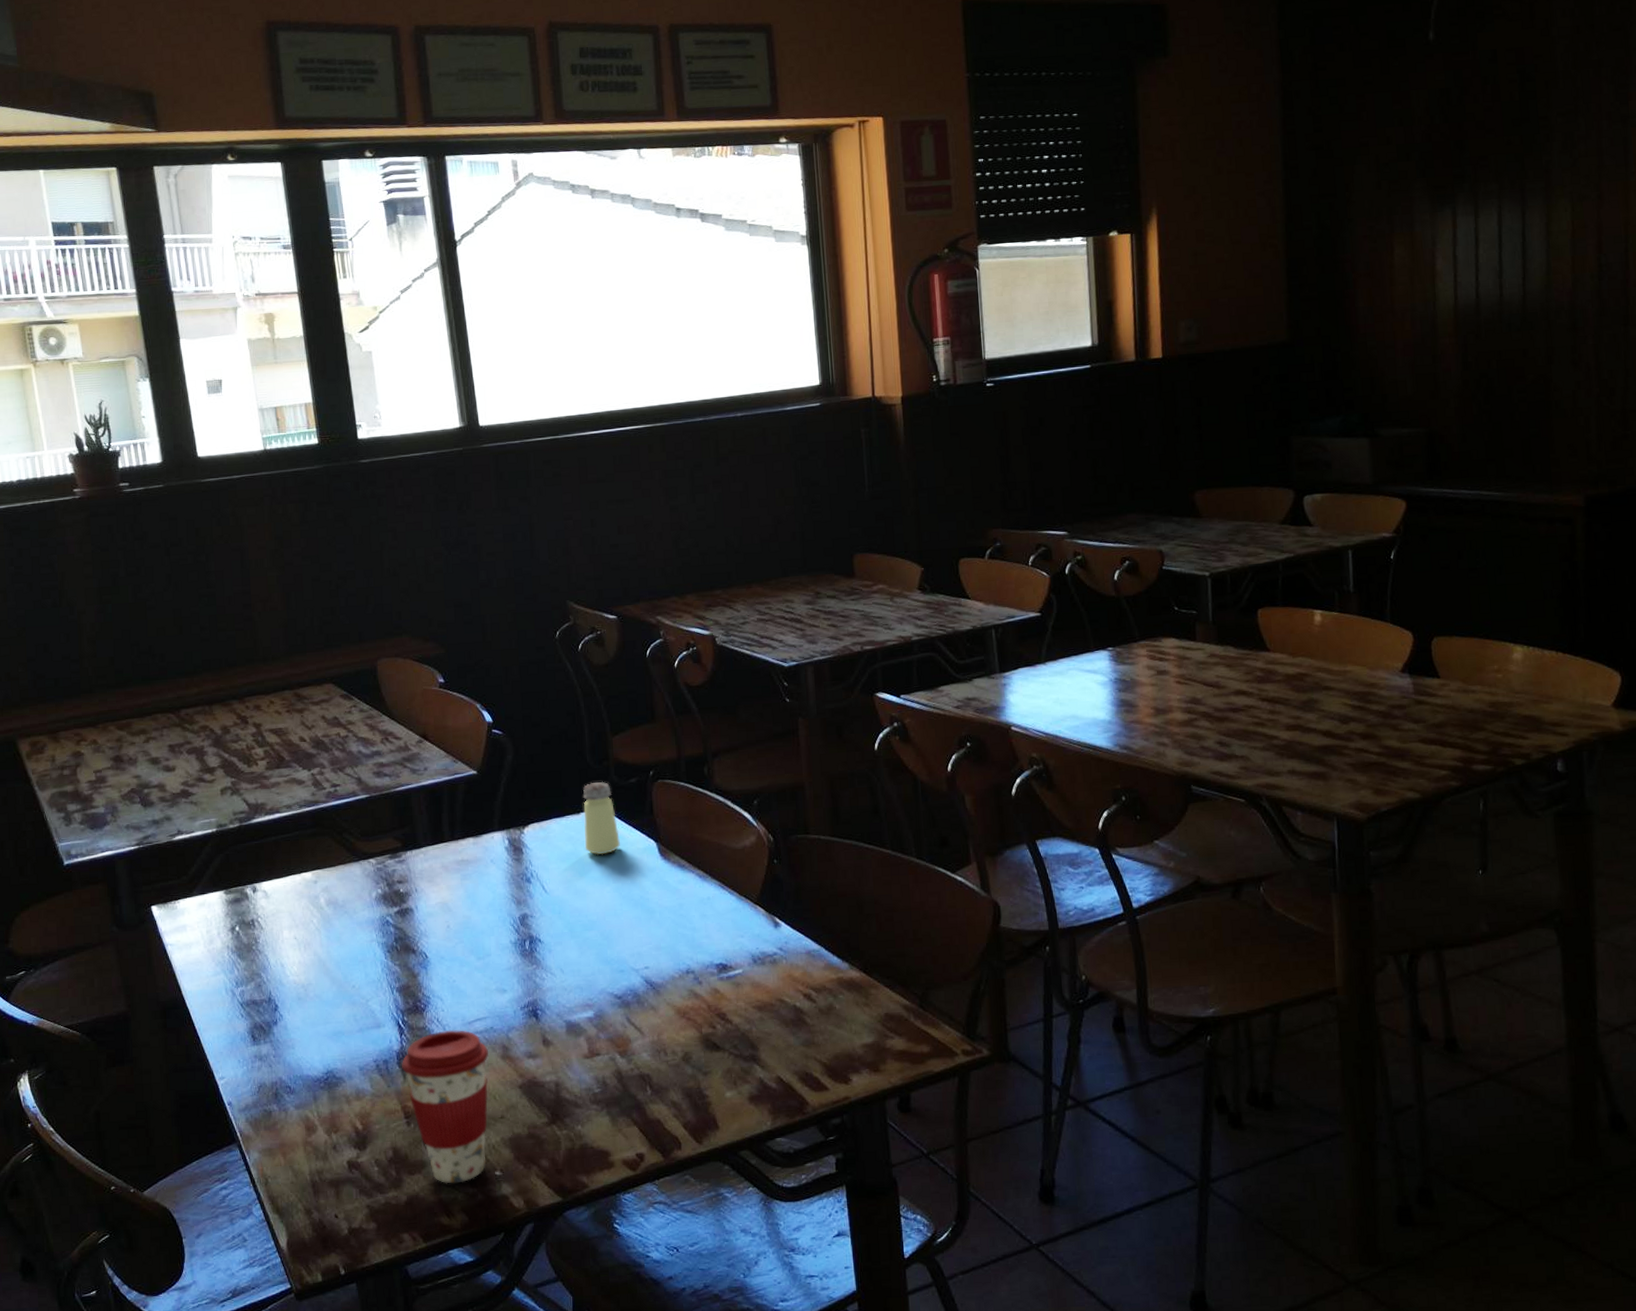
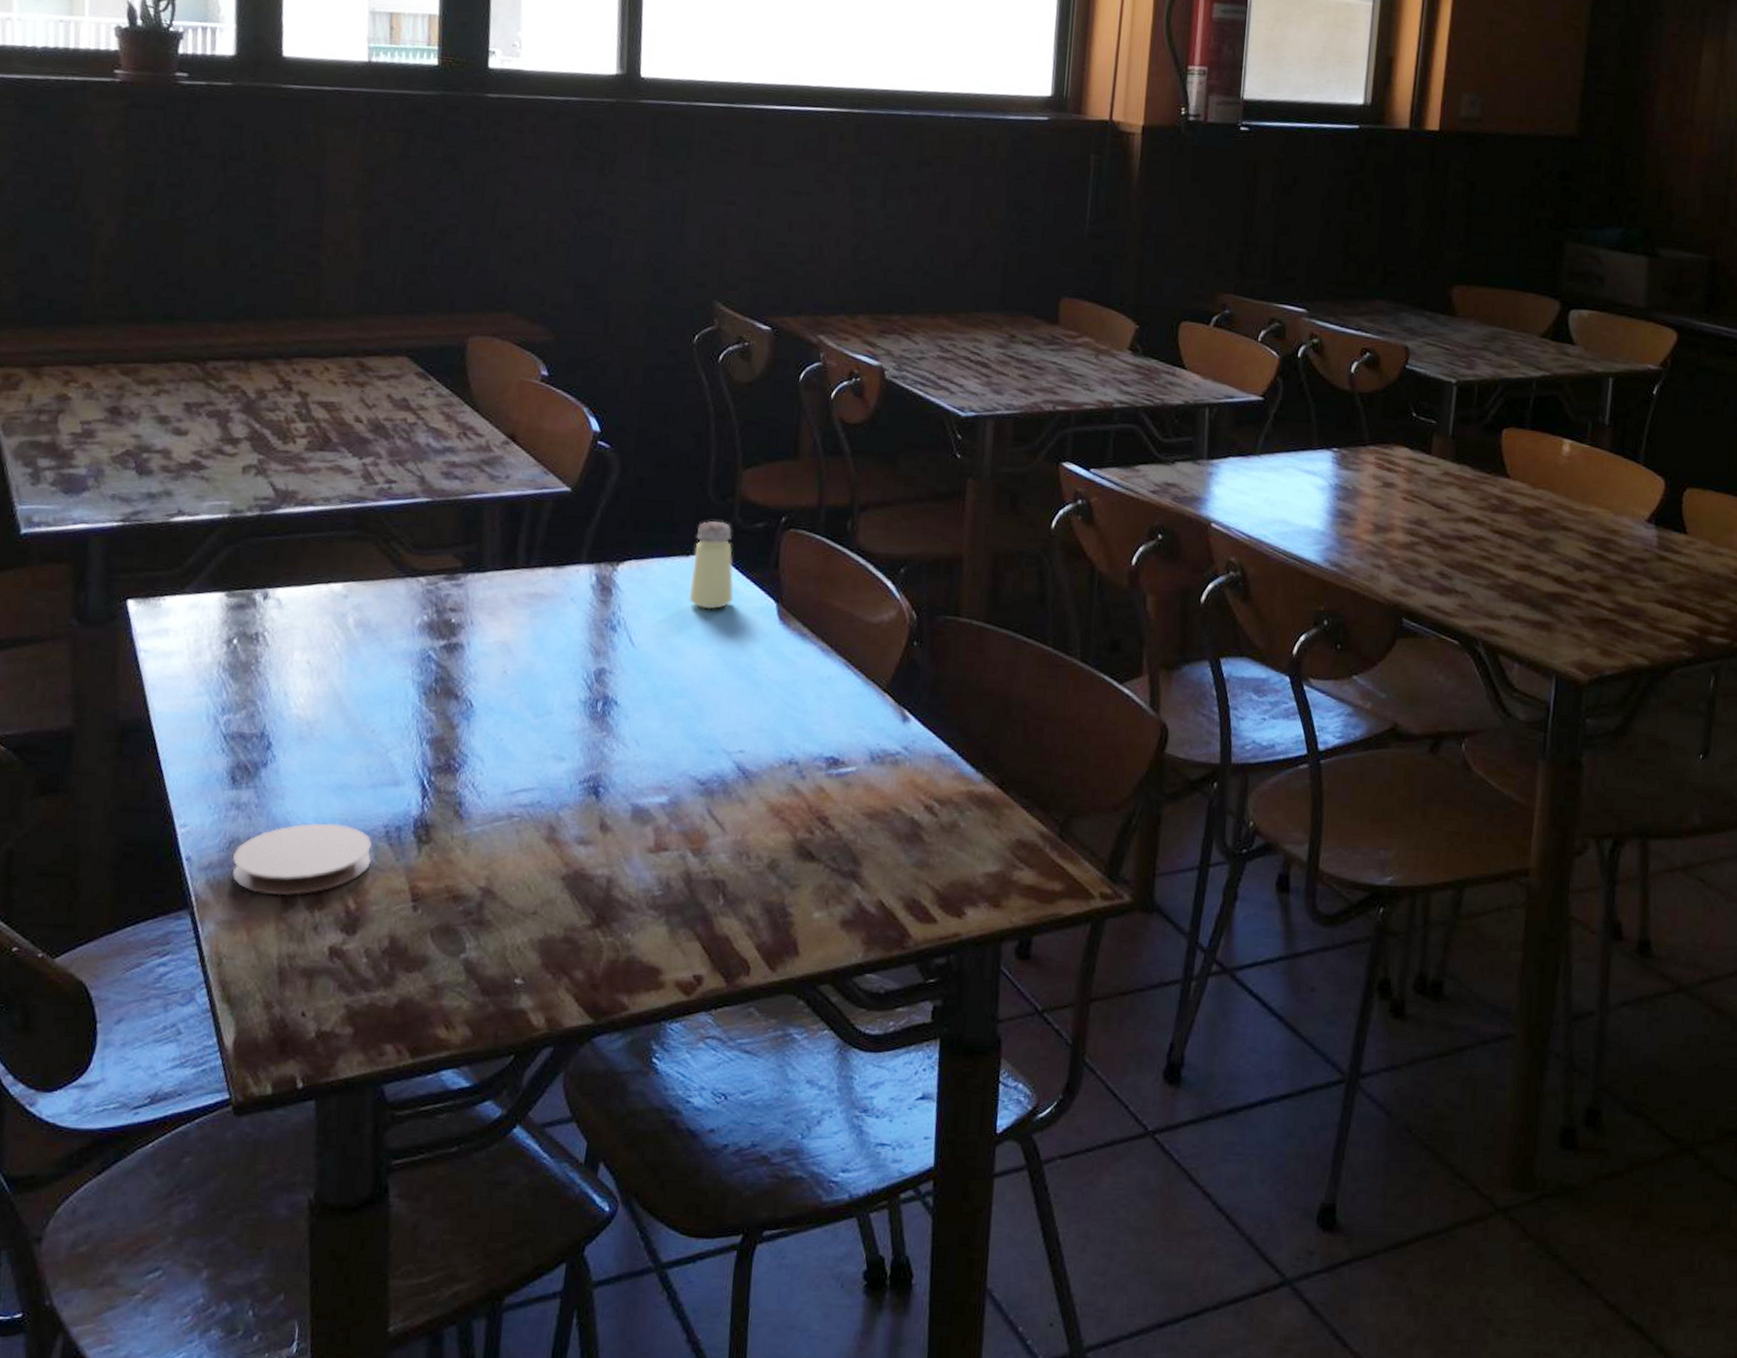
coaster: none [263,1063,369,1126] -> present [232,823,372,896]
coffee cup: present [402,1029,488,1184] -> none [418,798,530,989]

